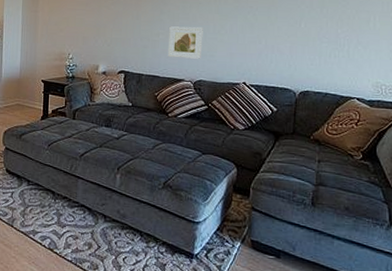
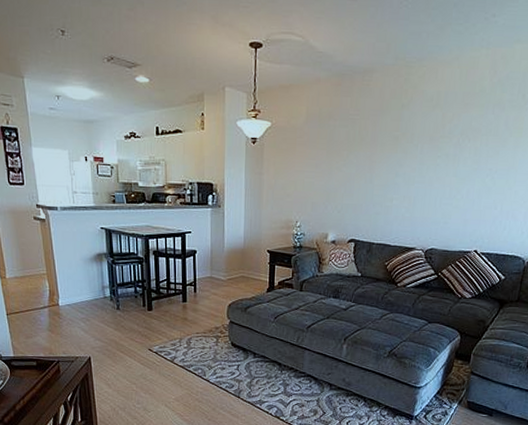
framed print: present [167,26,203,59] -> none [400,191,439,226]

